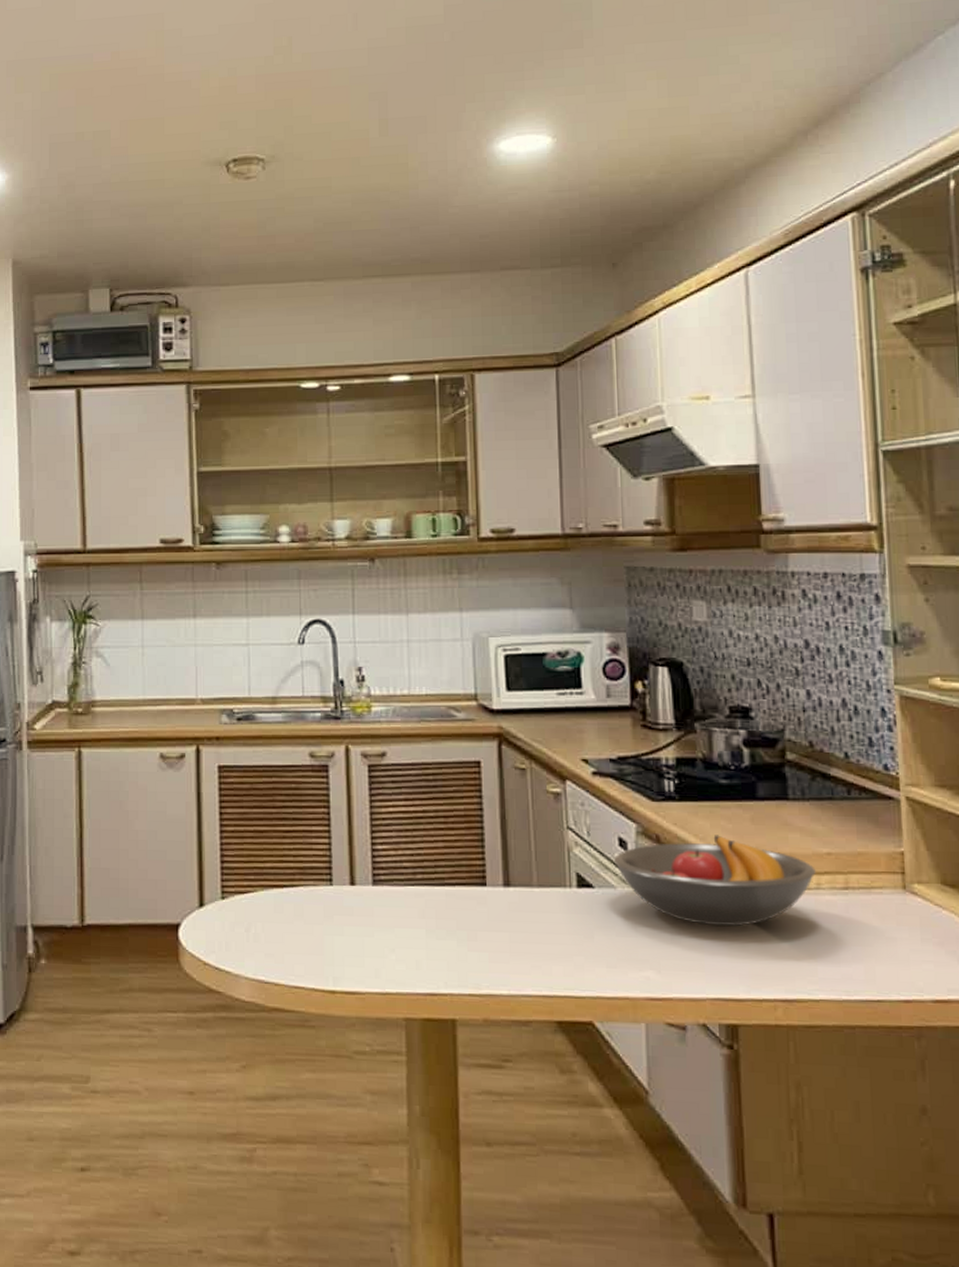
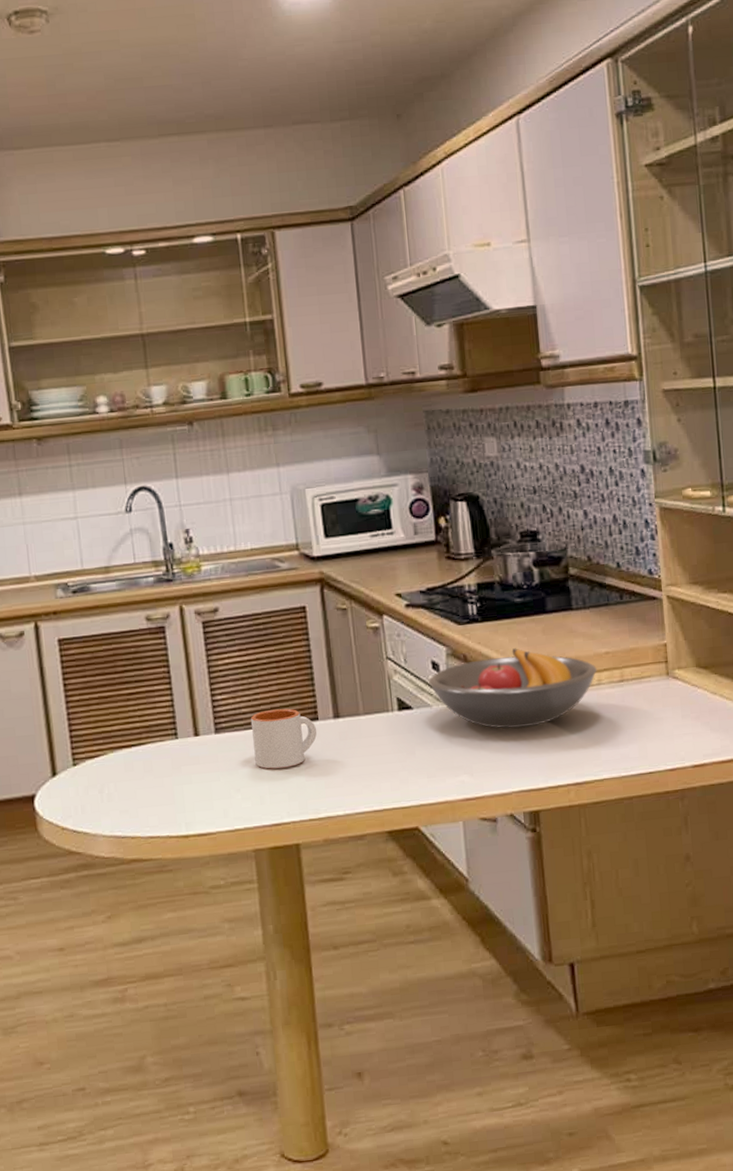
mug: none [411,868,484,933] -> present [250,708,318,769]

